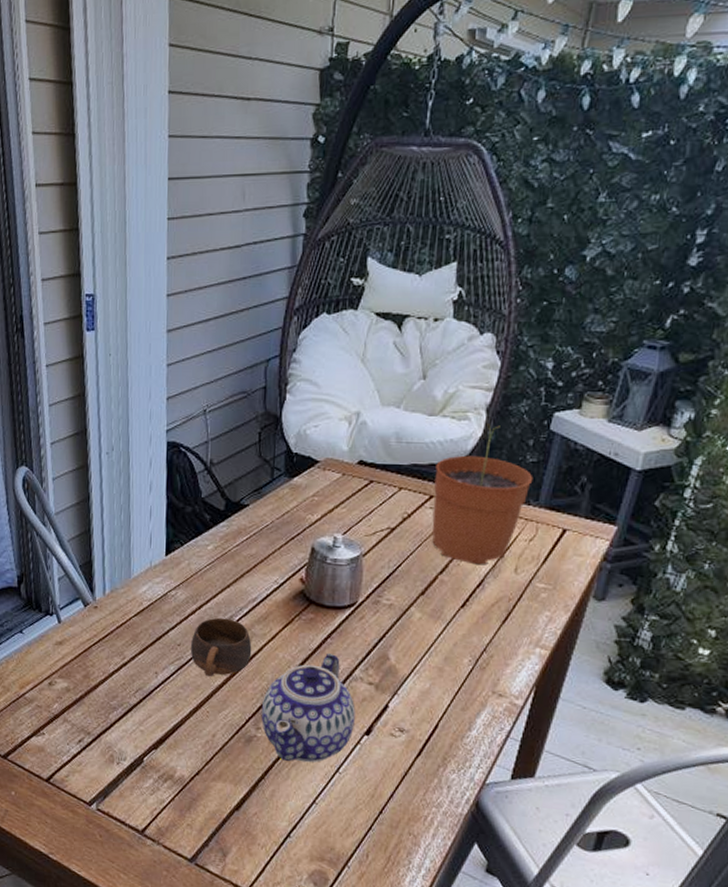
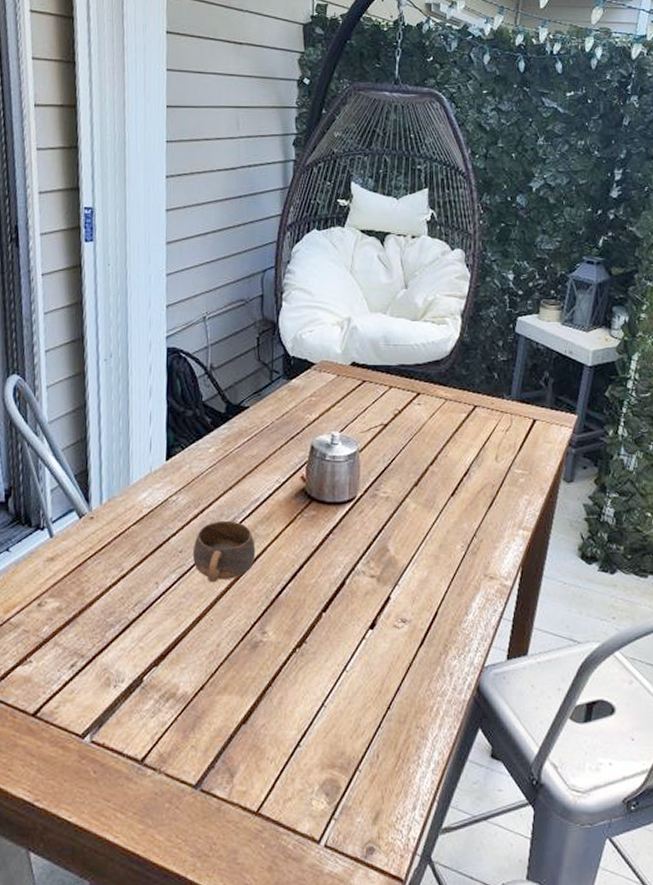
teapot: present [261,652,356,763] -> none [266,548,359,664]
plant pot: present [432,424,533,565] -> none [420,327,505,455]

